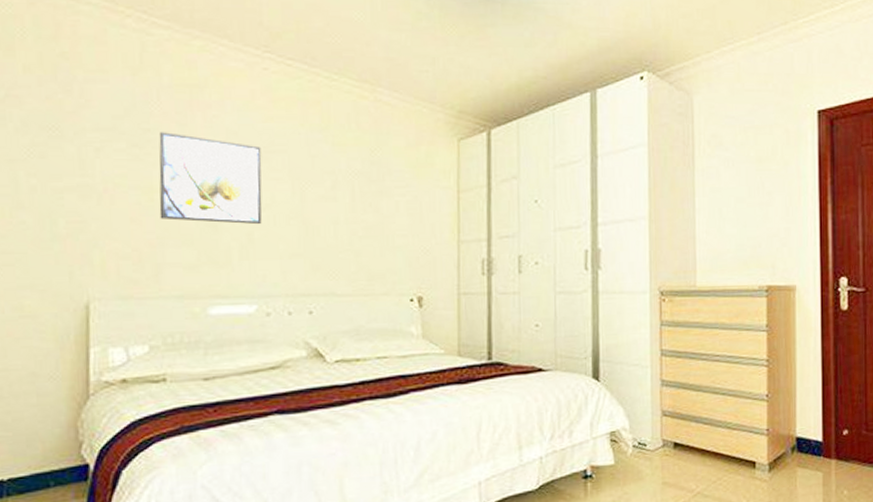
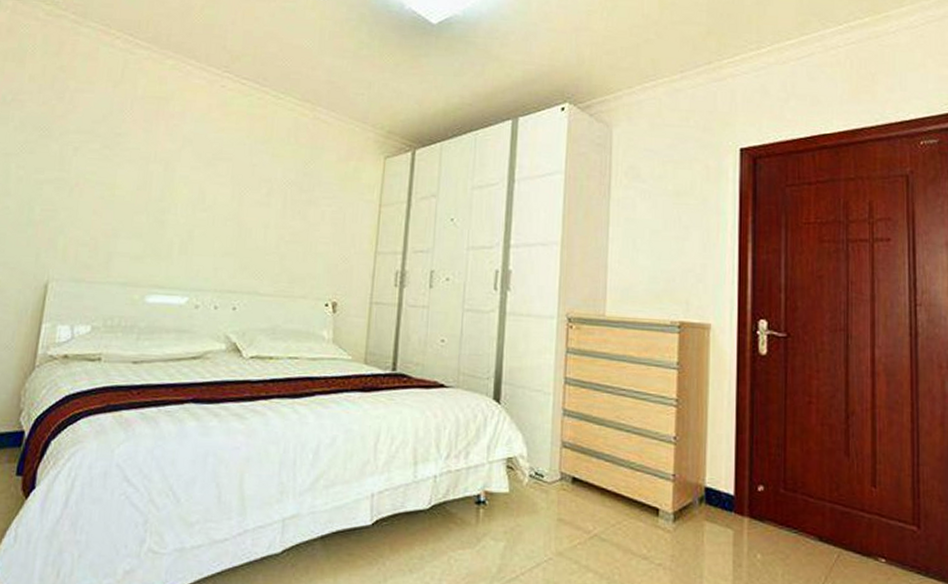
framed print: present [159,132,262,225] -> none [117,137,211,224]

